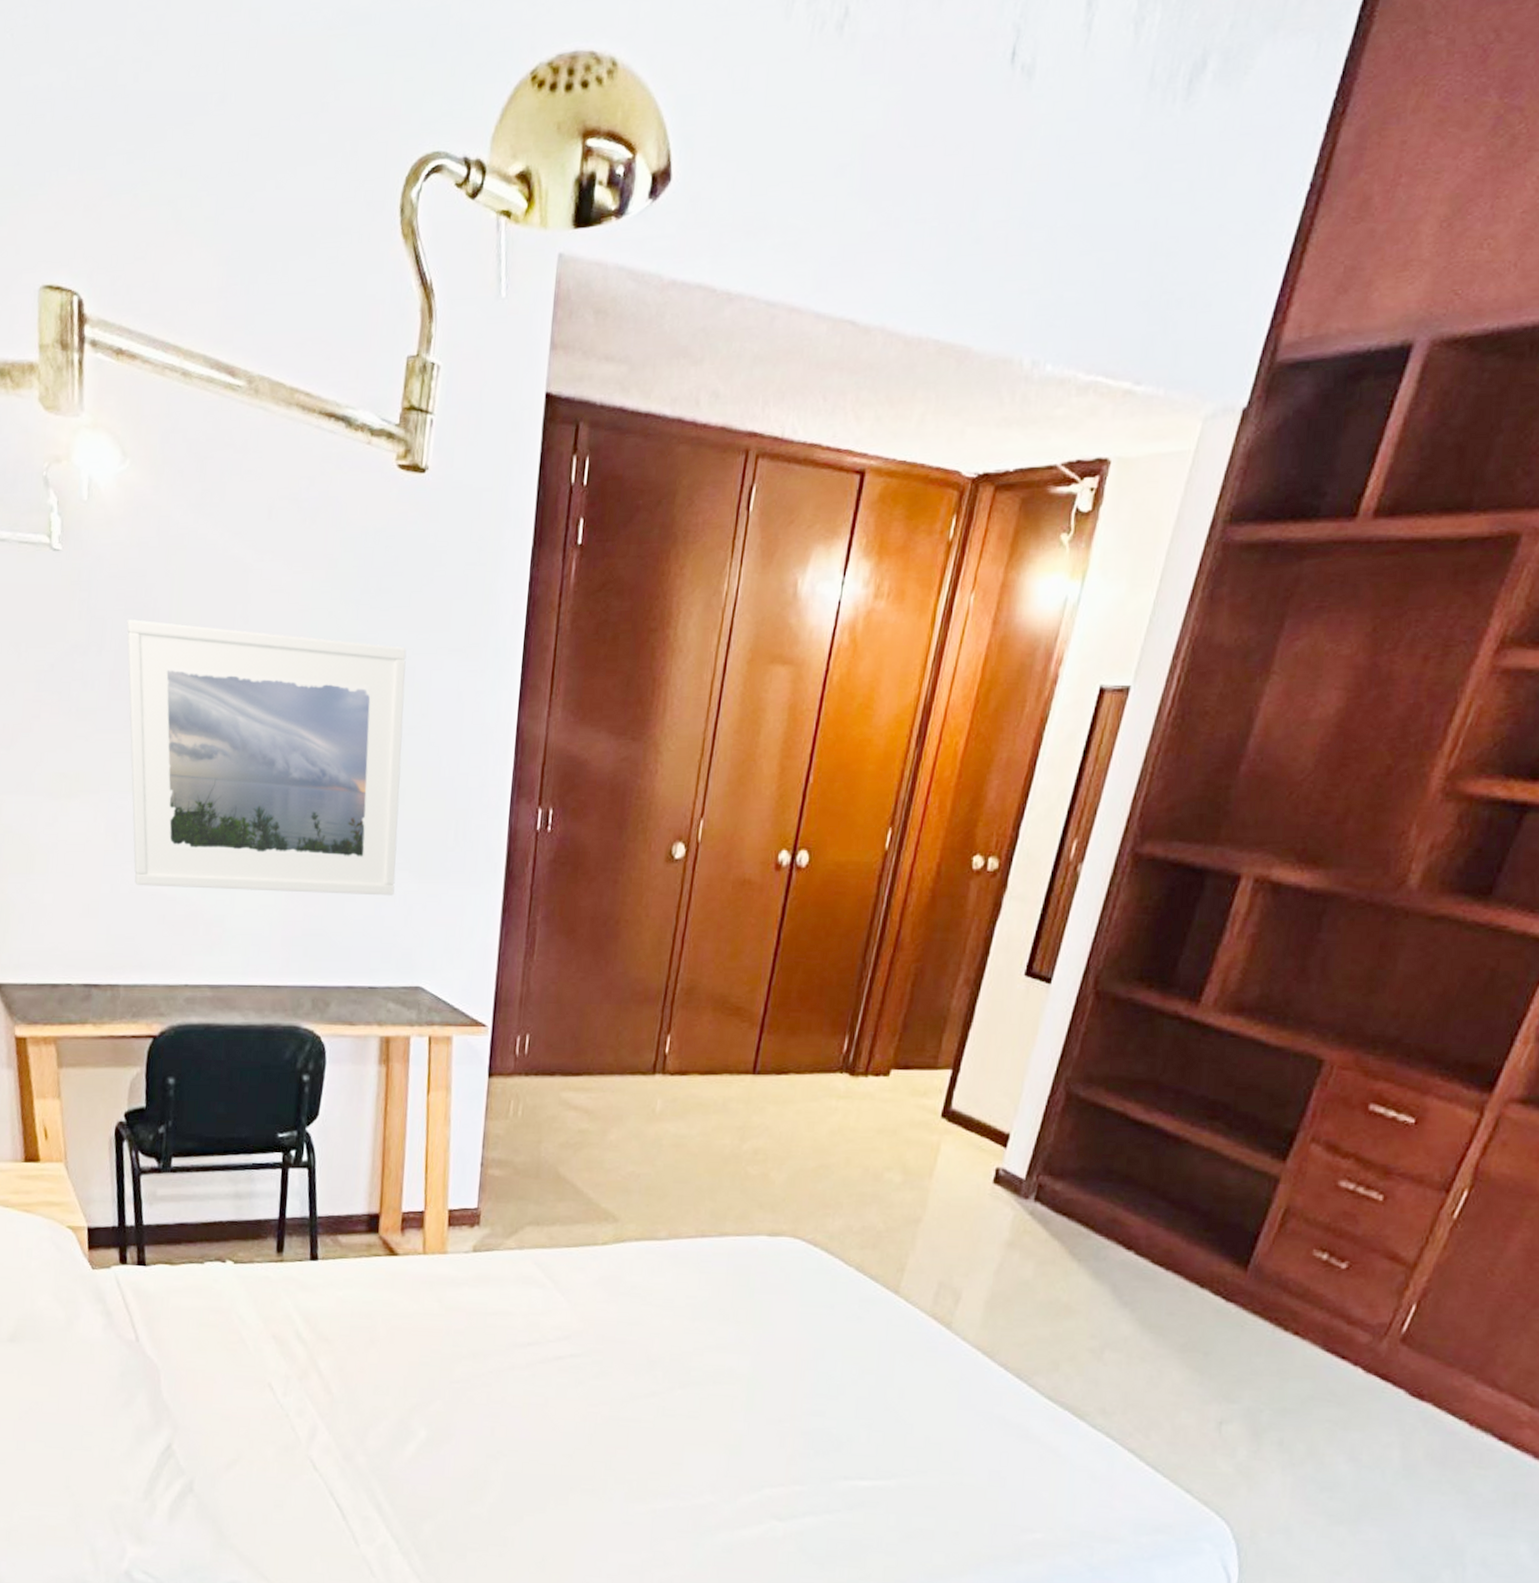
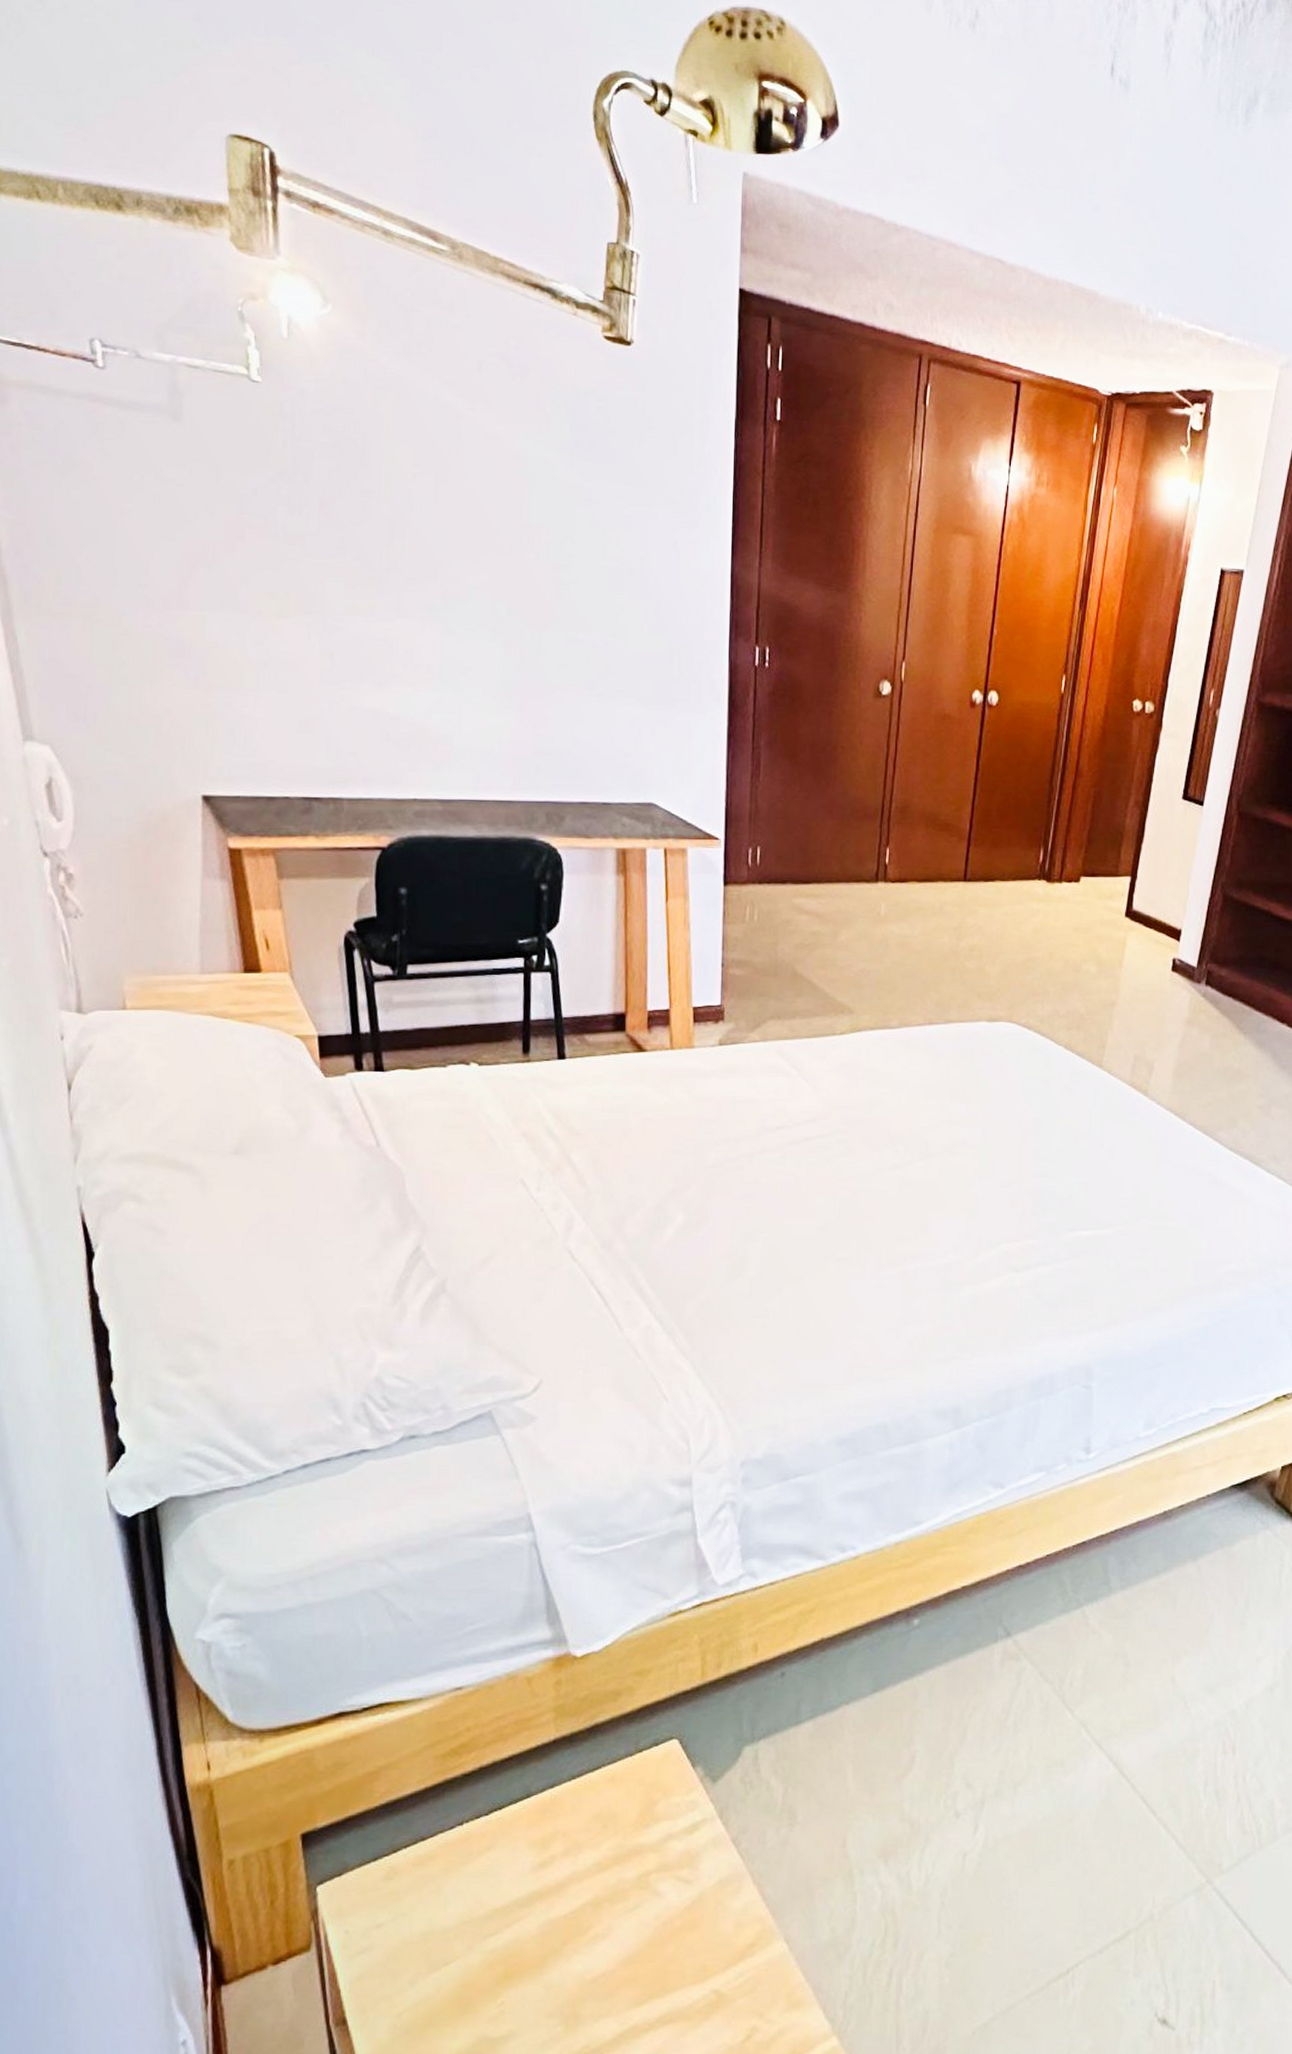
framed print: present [126,619,407,896] -> none [335,453,623,720]

